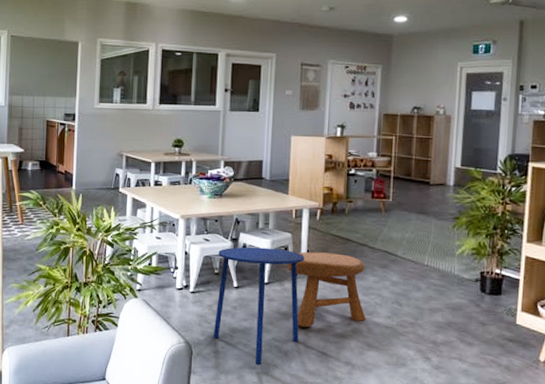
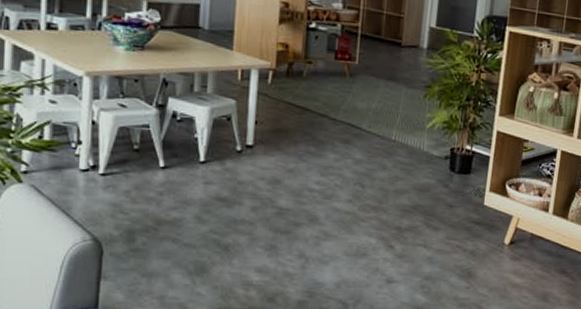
side table: present [213,247,305,366] -> none [131,115,252,264]
stool: present [287,251,366,327] -> none [229,123,325,216]

